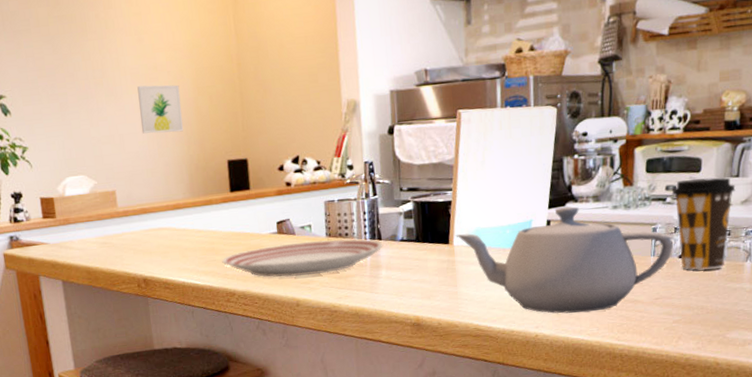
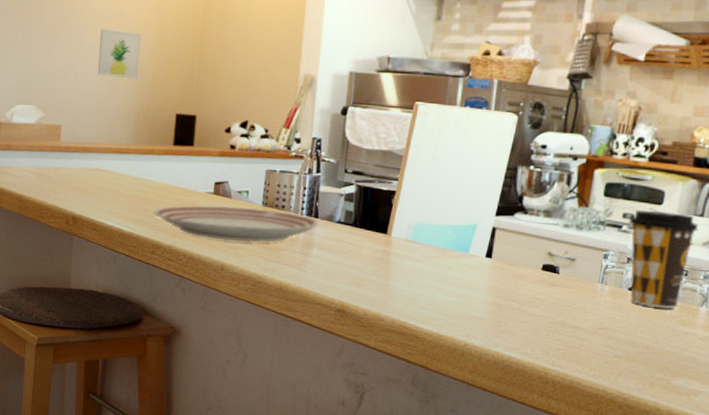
teapot: present [456,206,674,314] -> none [395,217,625,331]

